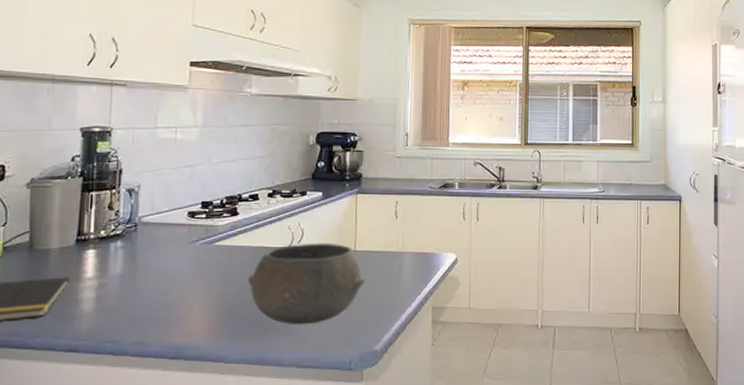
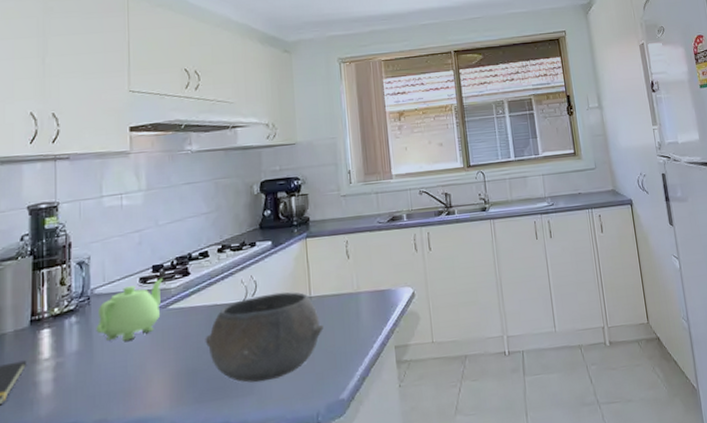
teapot: none [141,215,211,270] -> present [96,278,163,341]

